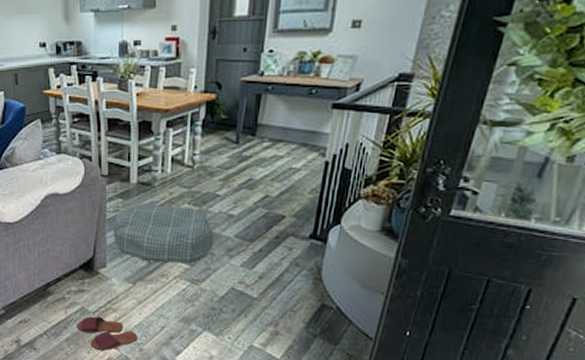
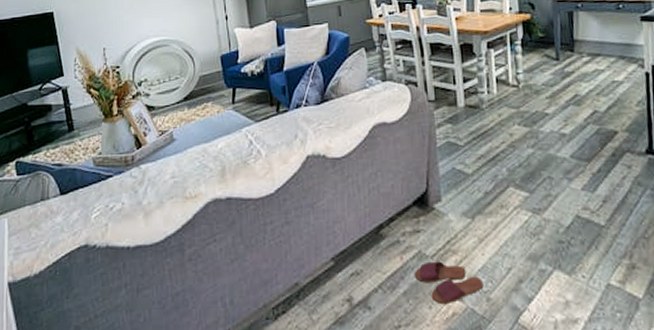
dog bed: present [112,203,214,263] -> none [443,127,550,192]

